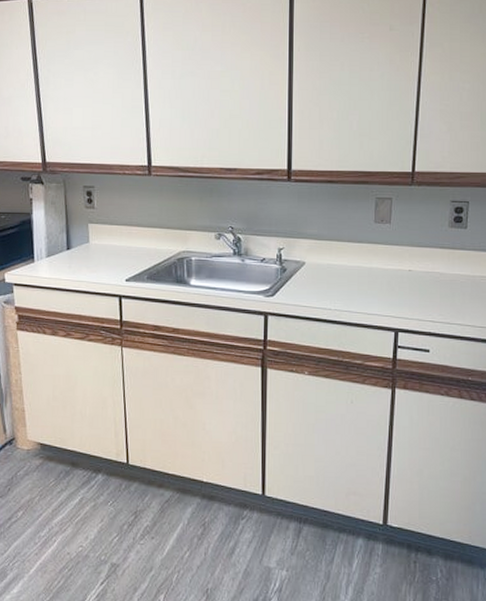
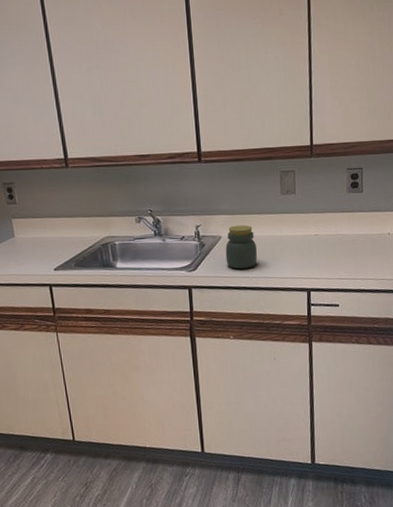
jar: none [308,252,343,300] -> present [225,225,258,269]

